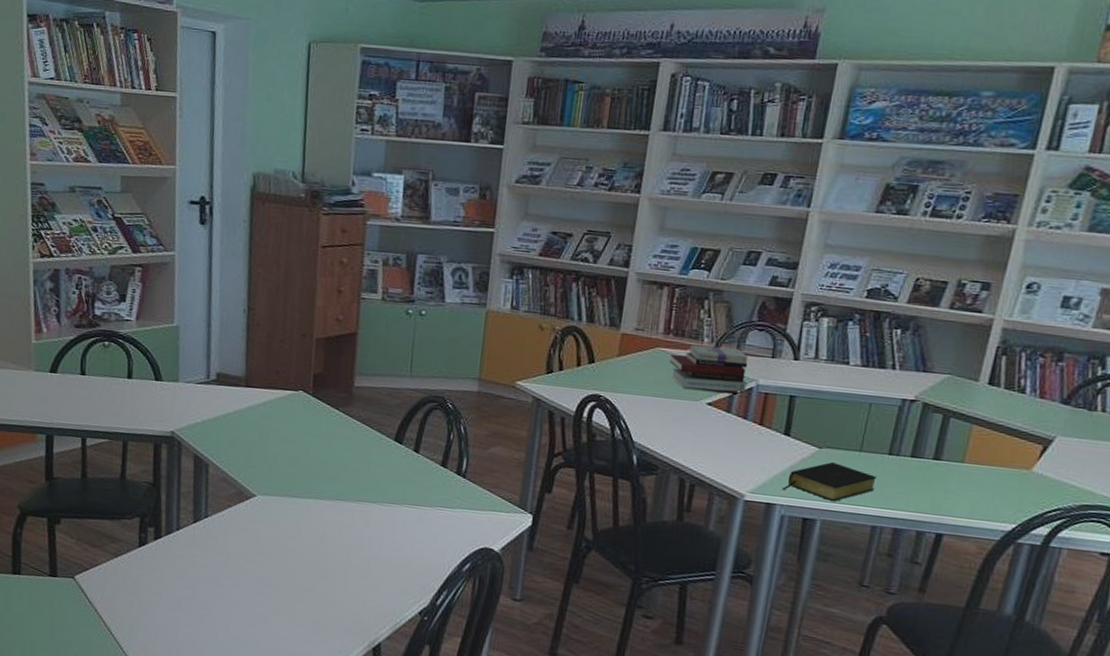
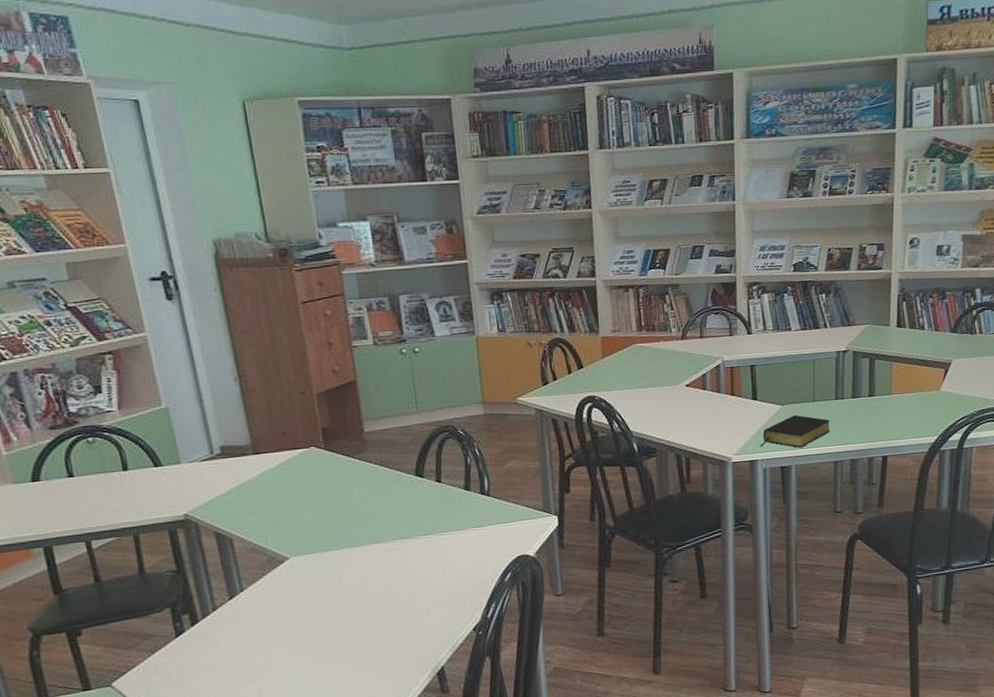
books: present [669,344,749,395] -> none [646,333,715,376]

